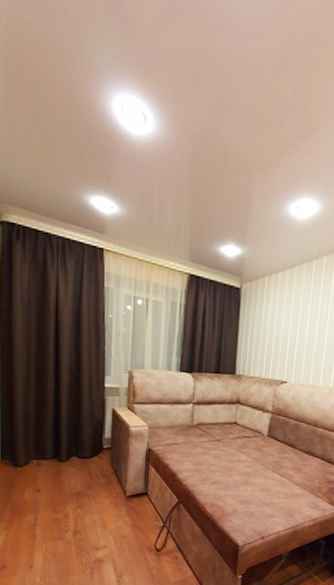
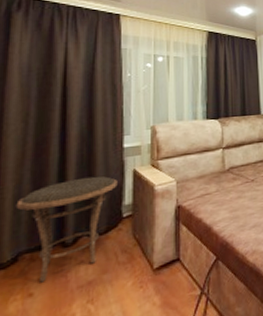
side table: none [25,407,100,484] -> present [15,176,118,283]

